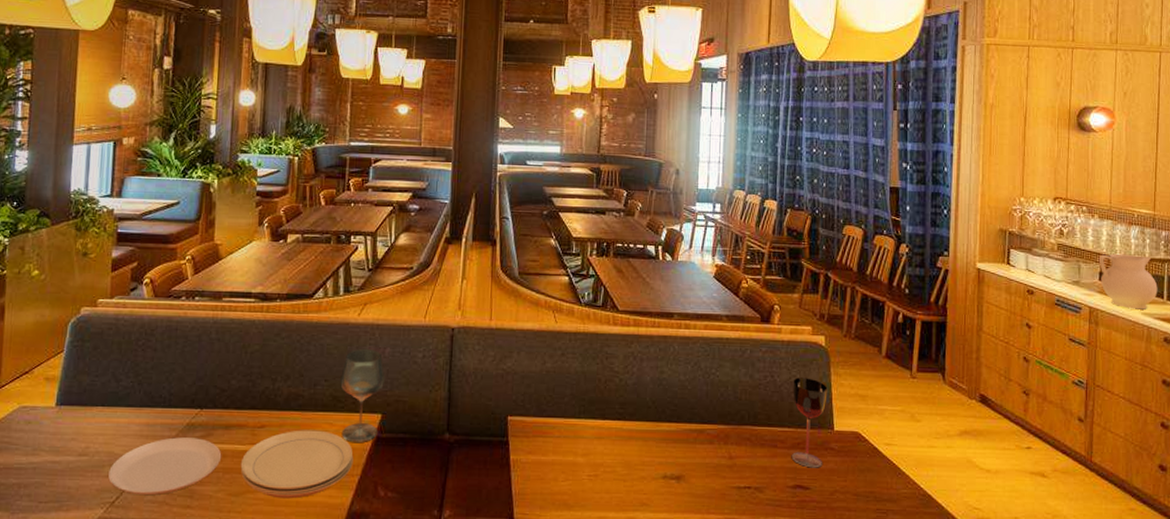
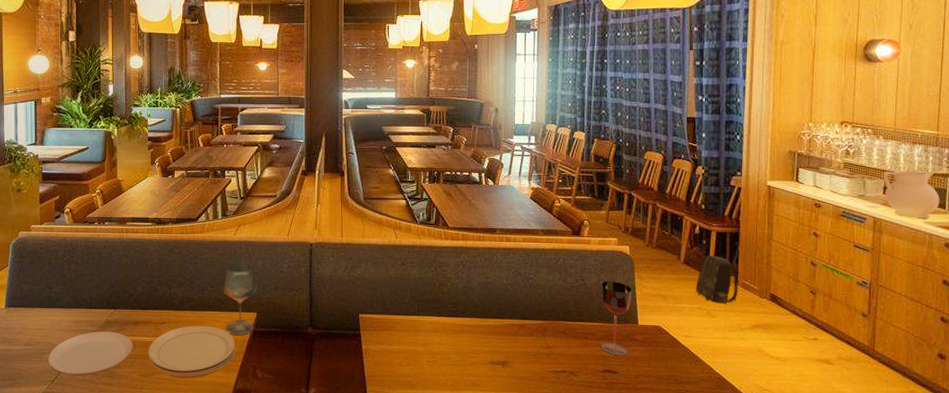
backpack: none [898,347,945,406] -> present [696,255,738,304]

